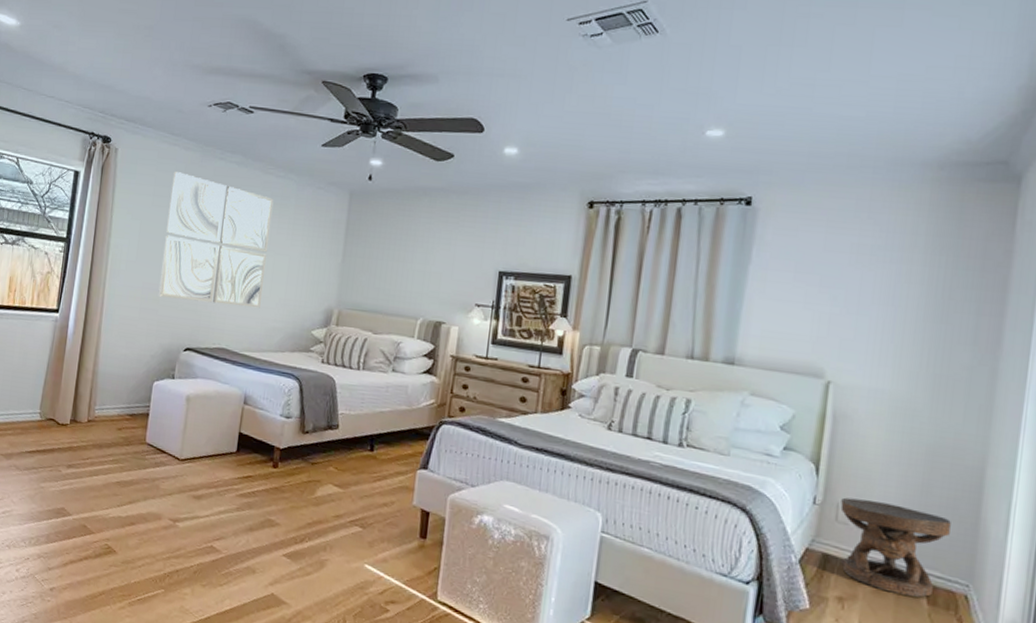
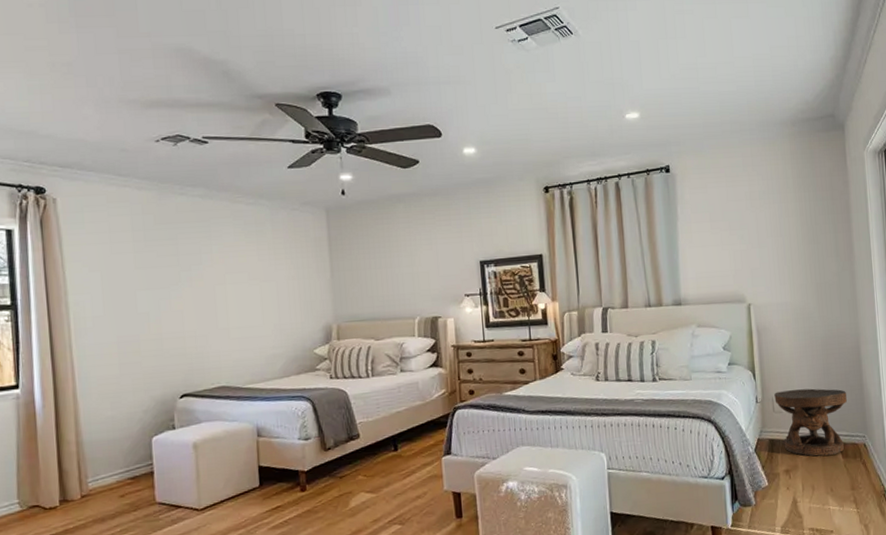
wall art: present [158,170,274,309] -> none [129,213,255,348]

